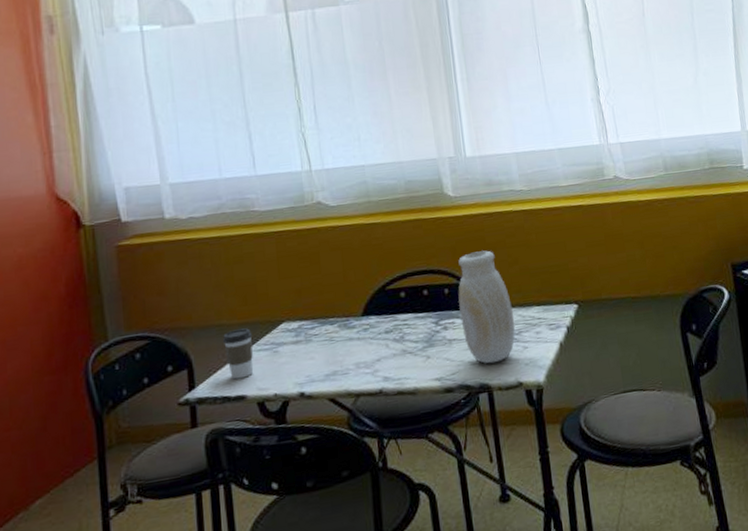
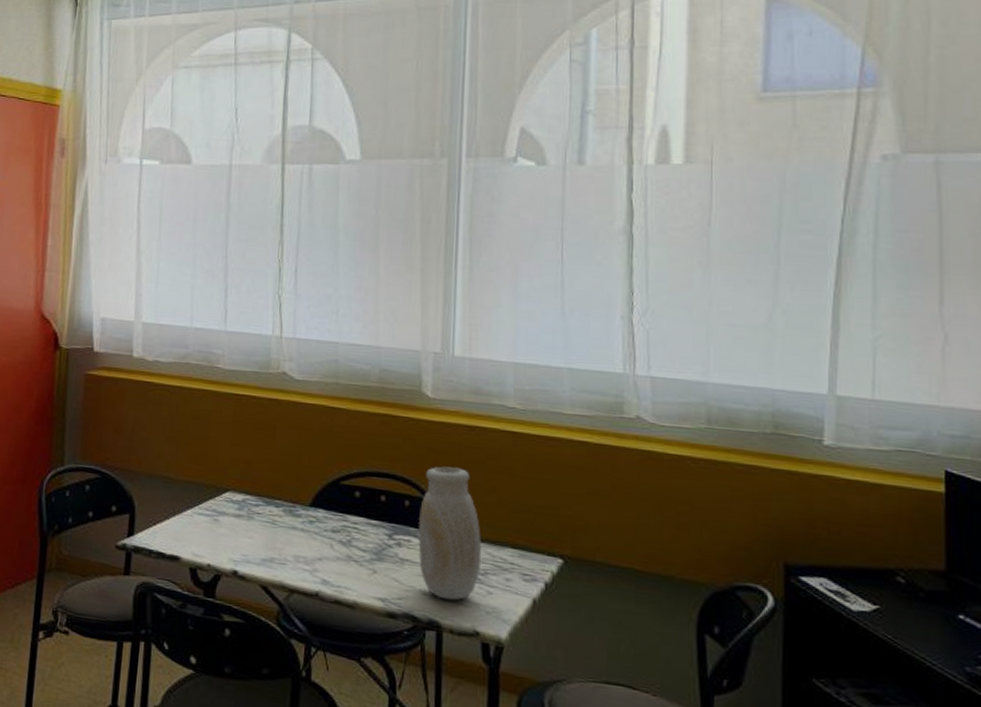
coffee cup: present [222,328,254,380] -> none [166,486,196,539]

